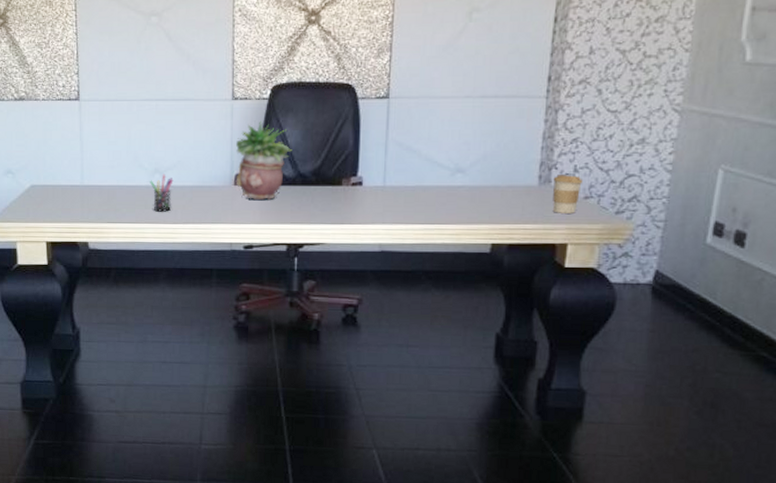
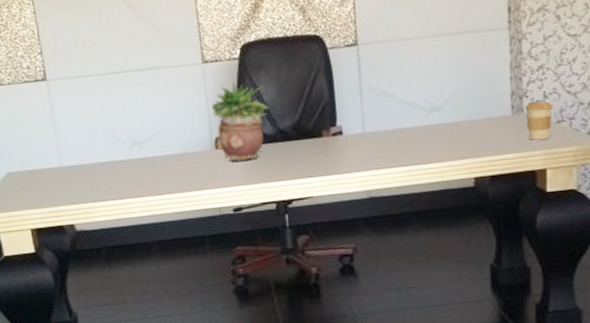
pen holder: present [150,174,174,212] -> none [129,146,155,185]

